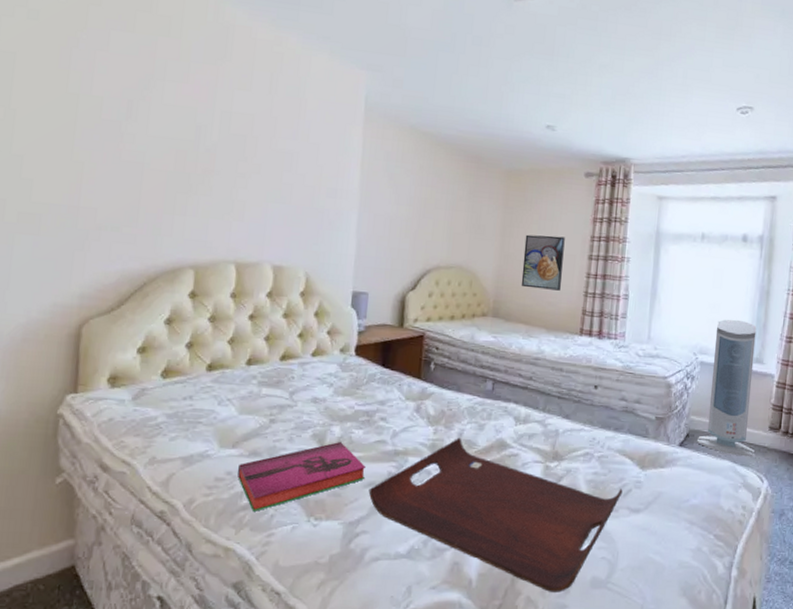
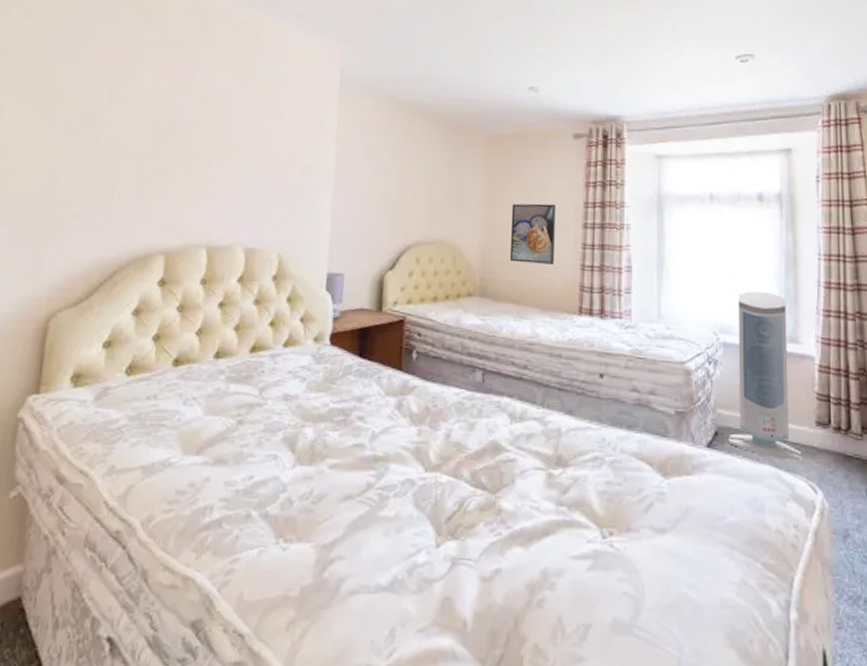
hardback book: present [237,441,366,511] -> none [201,445,341,531]
serving tray: present [368,437,623,592] -> none [344,439,643,639]

